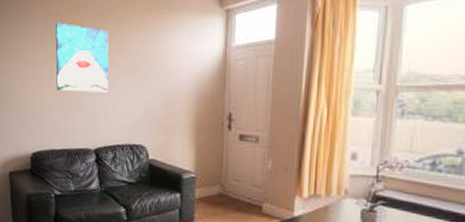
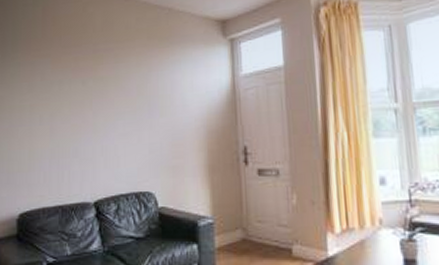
wall art: present [55,22,109,93] -> none [45,64,107,139]

